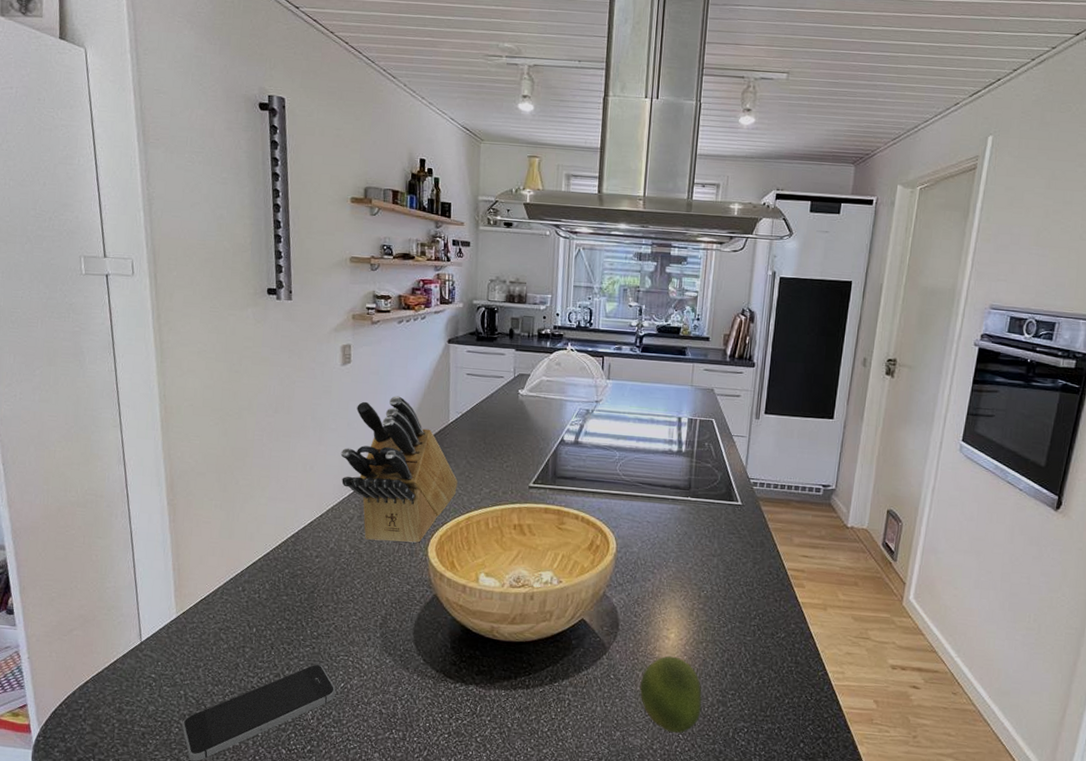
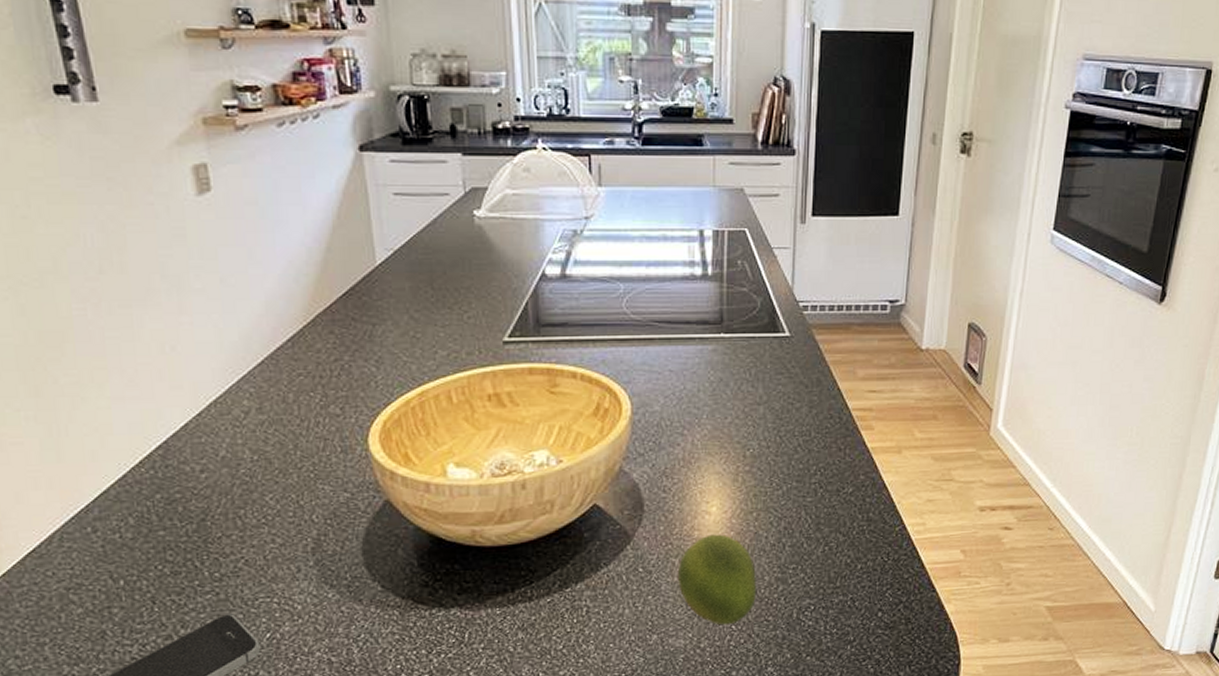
knife block: present [340,396,458,543] -> none [215,233,400,439]

